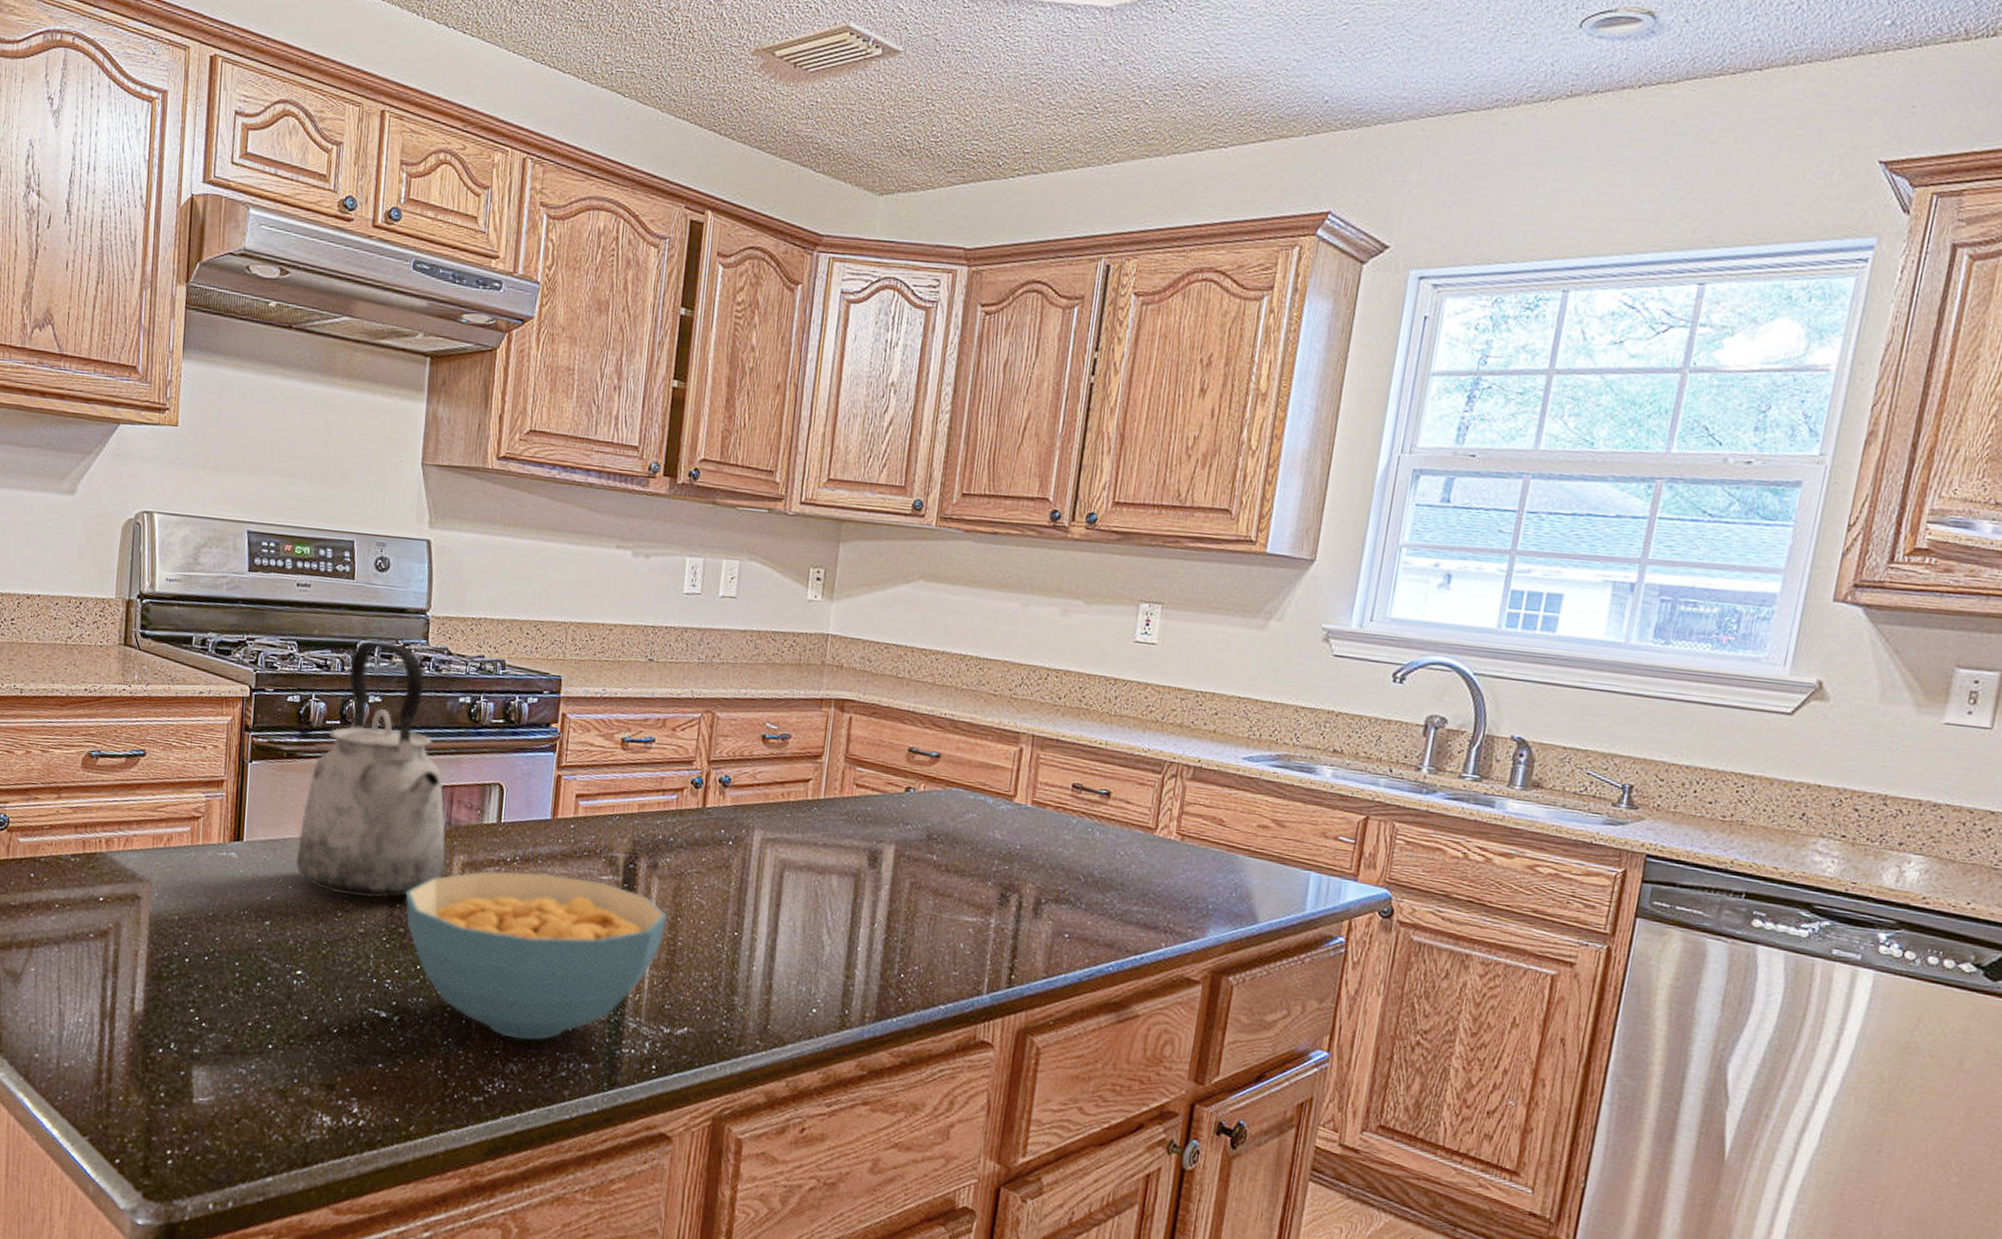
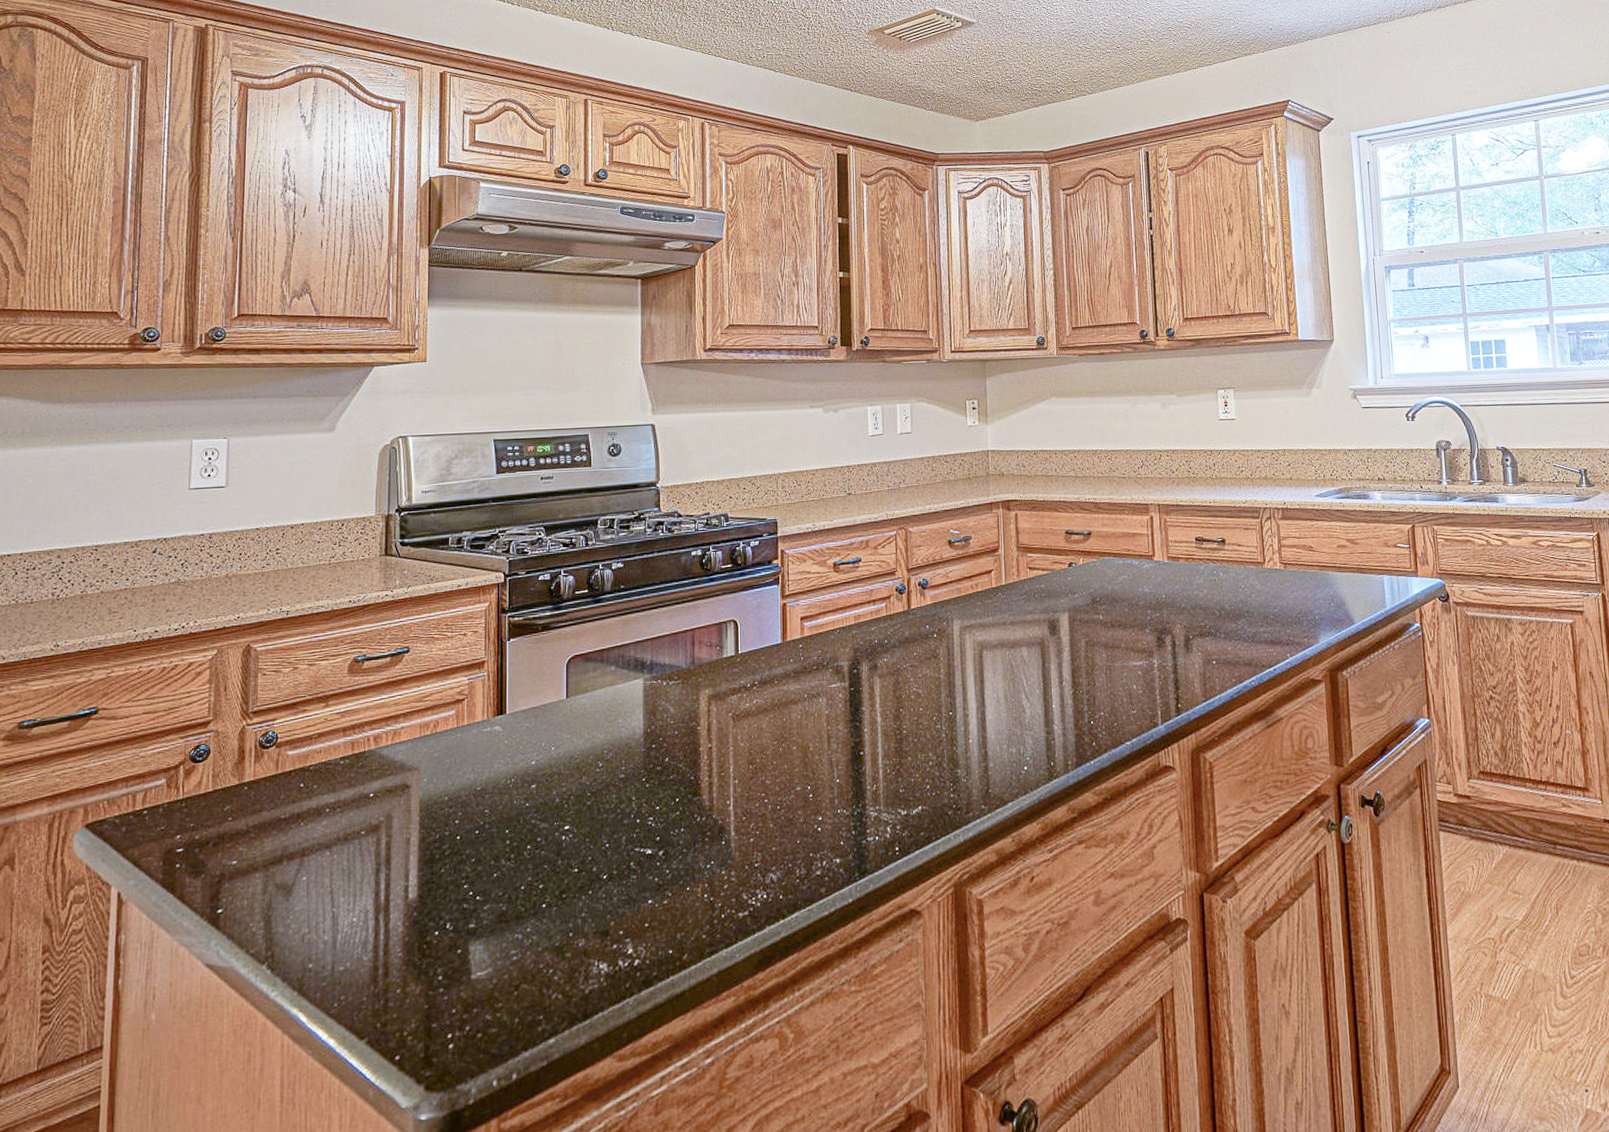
kettle: present [295,640,446,899] -> none [556,514,693,747]
cereal bowl: present [405,871,668,1040] -> none [660,689,892,849]

